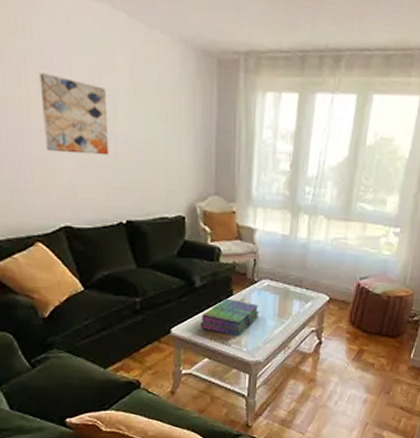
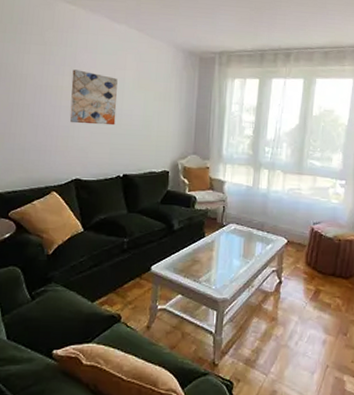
stack of books: present [200,298,260,337] -> none [176,240,227,275]

